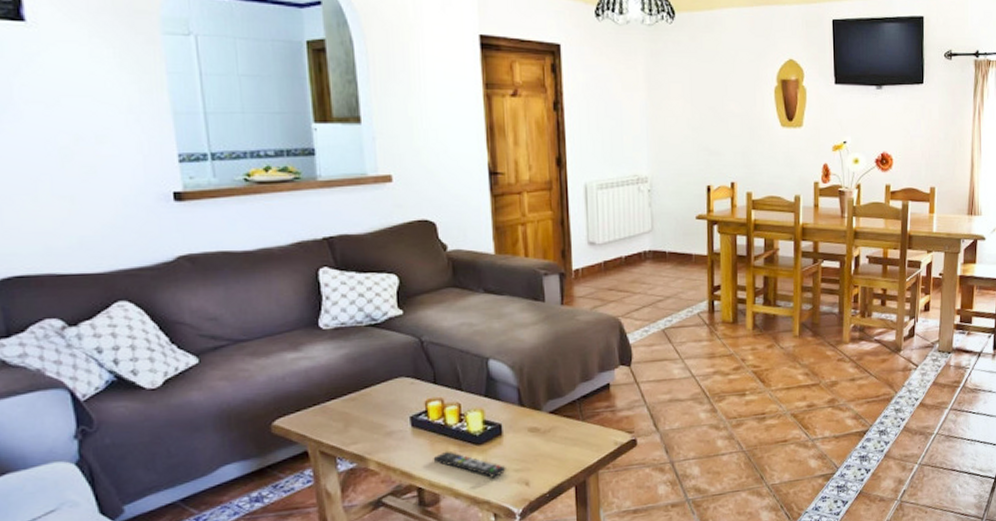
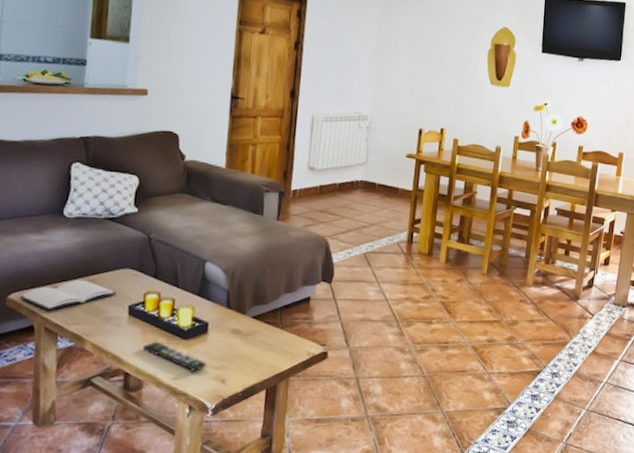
book: none [286,395,394,433] -> present [19,279,117,311]

